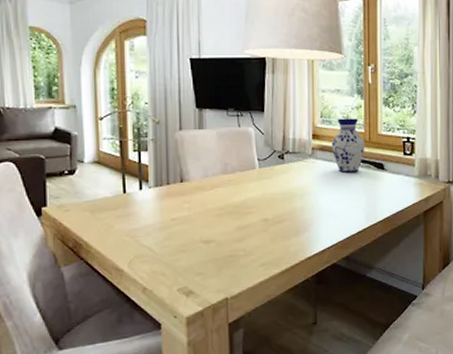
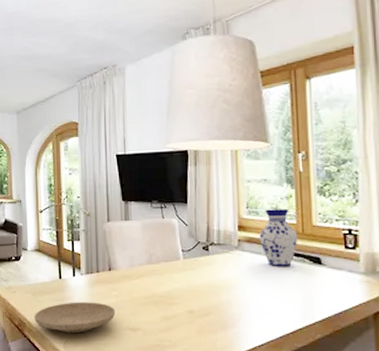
plate: none [92,216,188,251] -> present [34,302,116,333]

